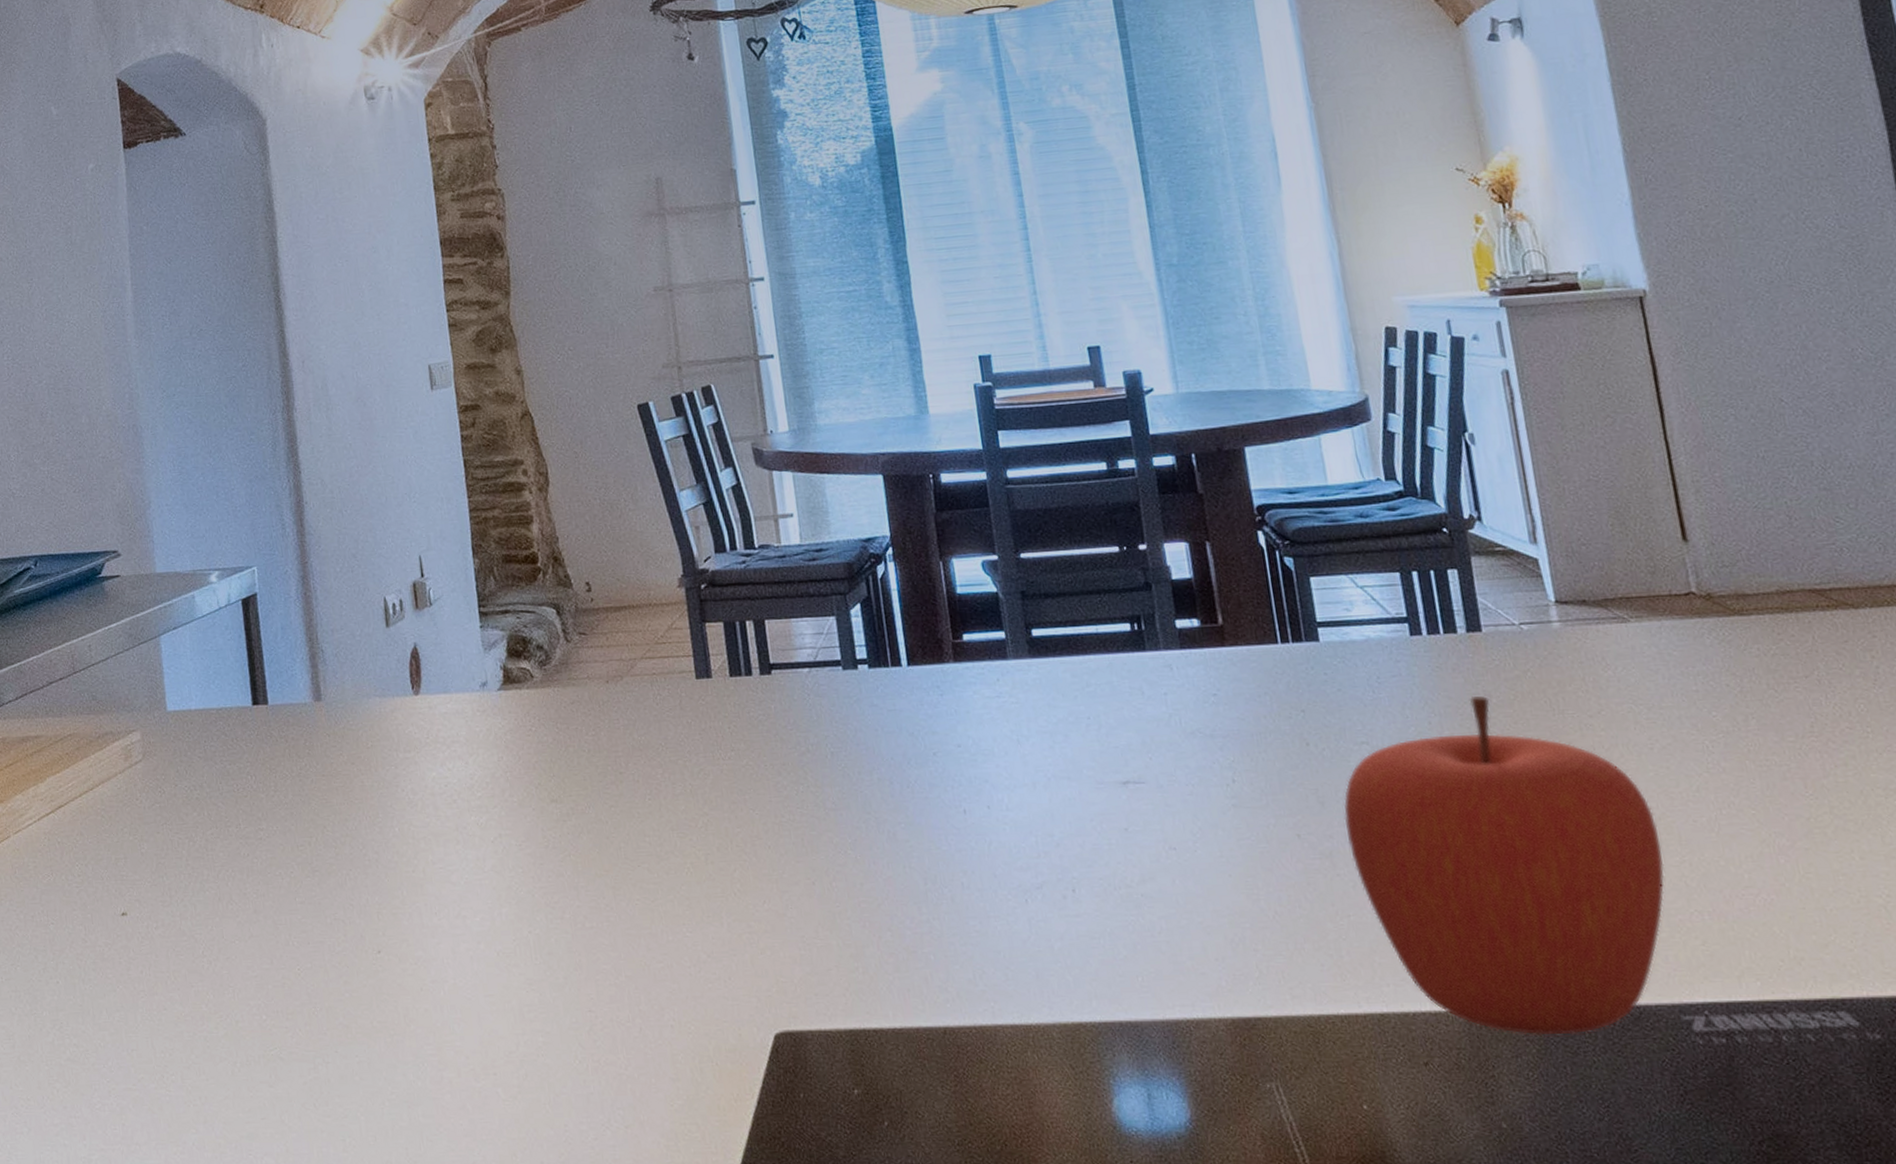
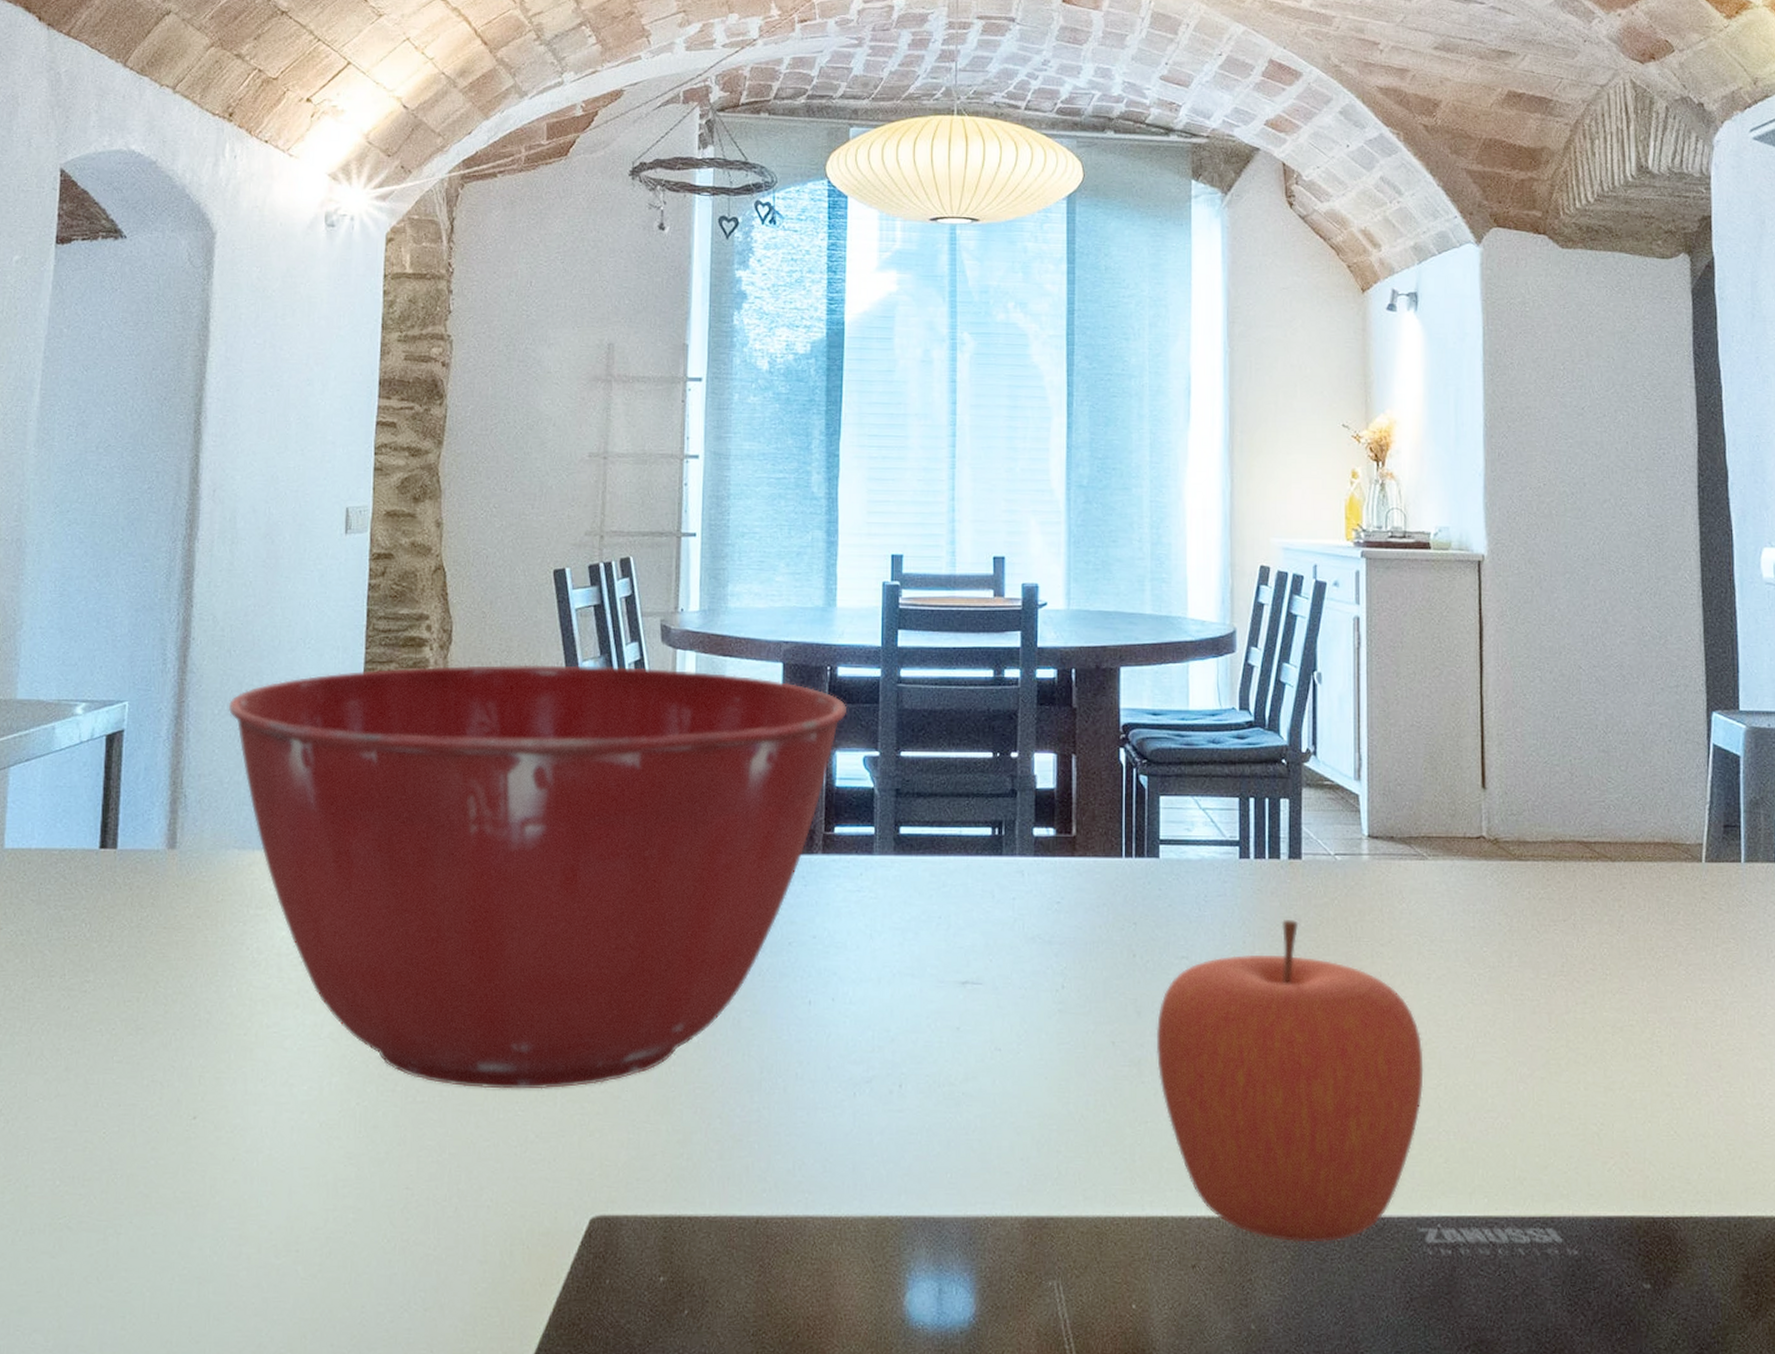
mixing bowl: none [348,490,958,912] -> present [228,664,848,1089]

